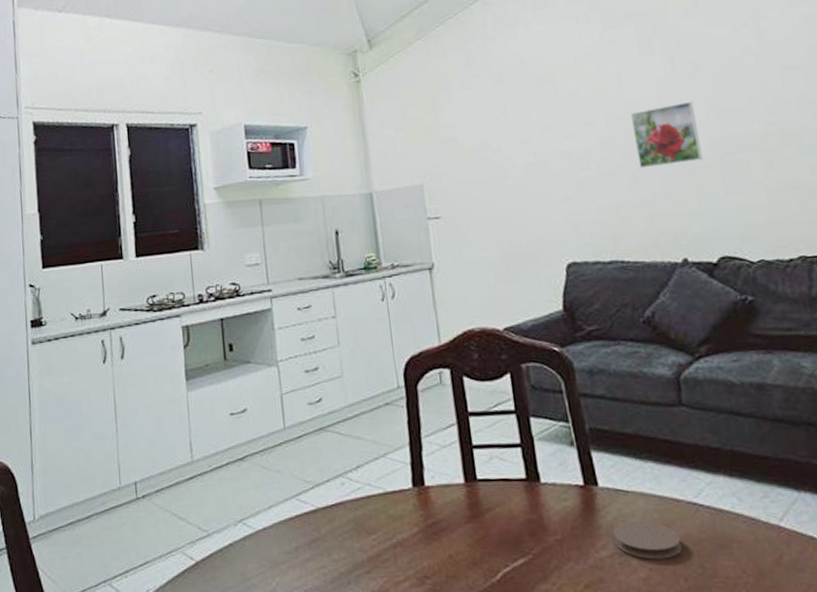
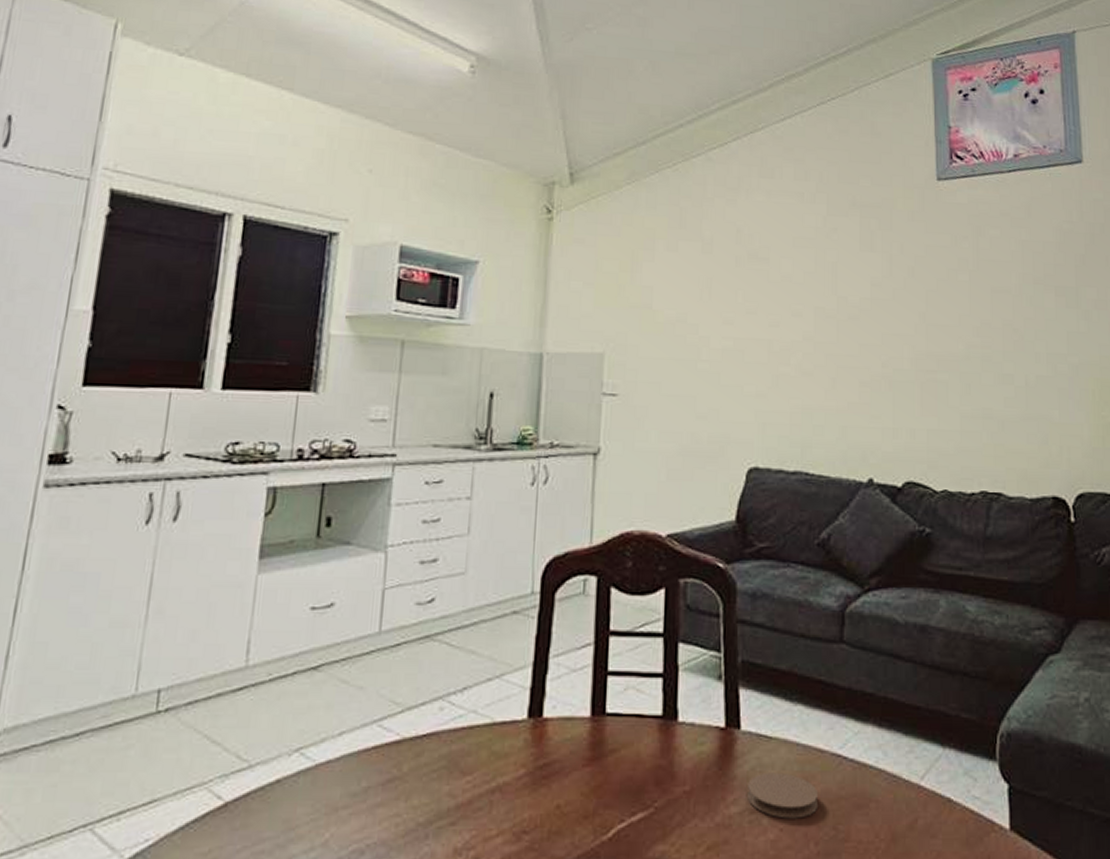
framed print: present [631,102,704,169] -> none [839,308,905,374]

